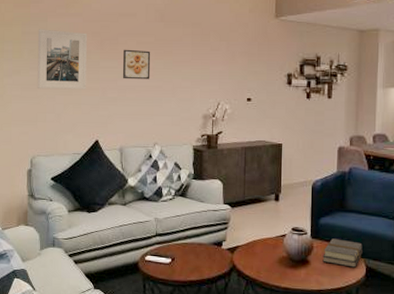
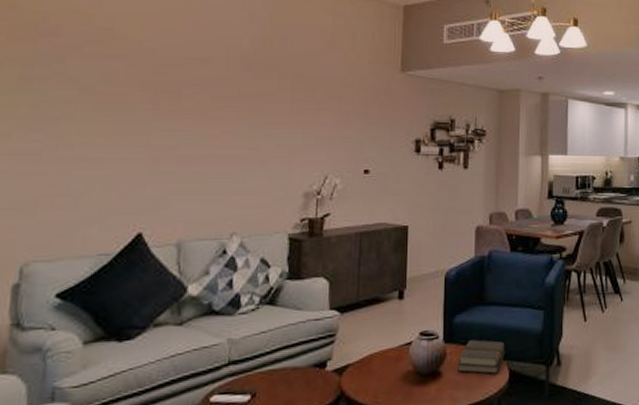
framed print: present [37,29,87,90] -> none [40,73,132,162]
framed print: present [122,49,151,80] -> none [185,105,231,147]

